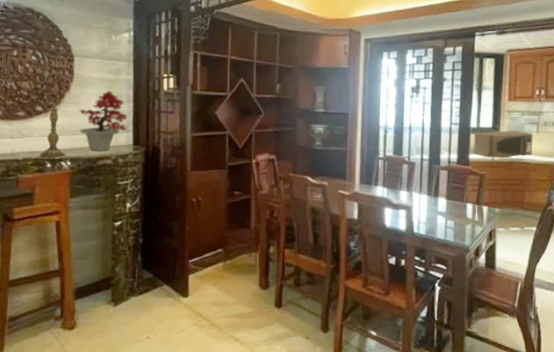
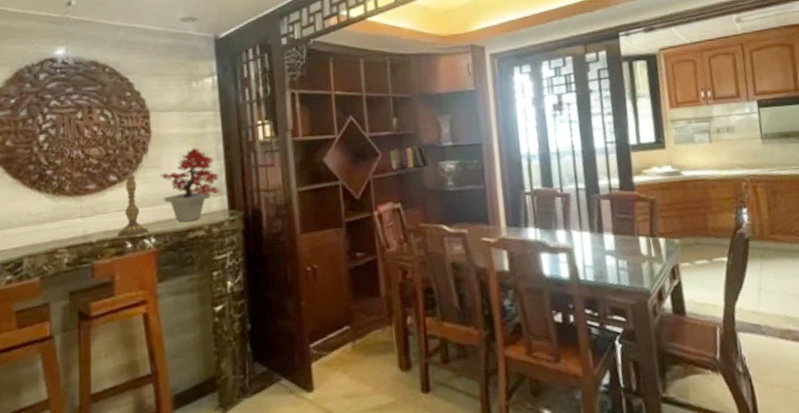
books: none [271,109,303,127] -> present [390,145,429,170]
microwave: present [474,130,533,159] -> none [635,141,708,180]

